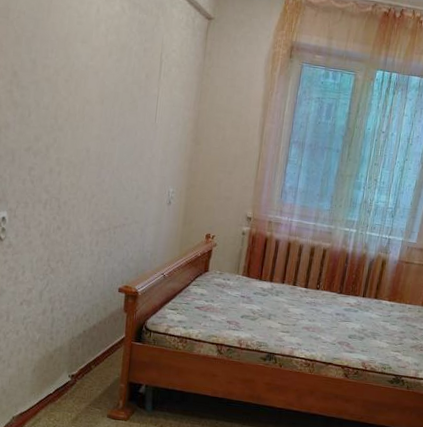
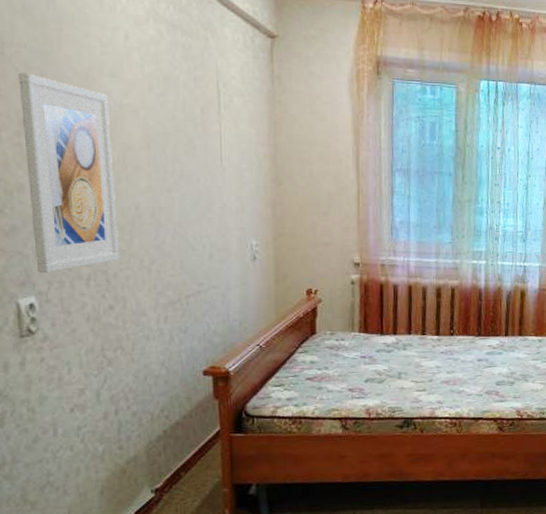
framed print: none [11,34,78,195] -> present [18,72,120,274]

